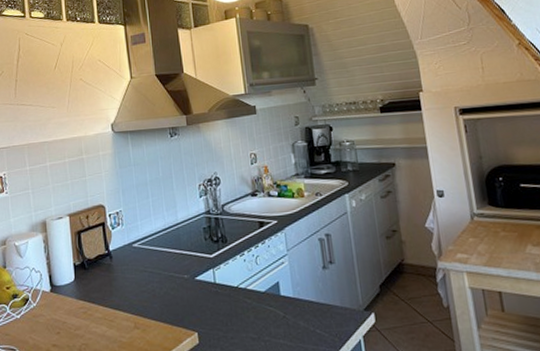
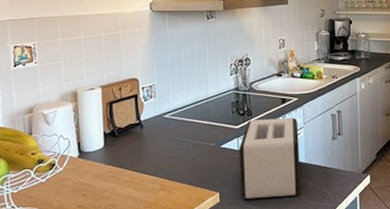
toaster: none [215,243,291,340] -> present [238,117,300,199]

